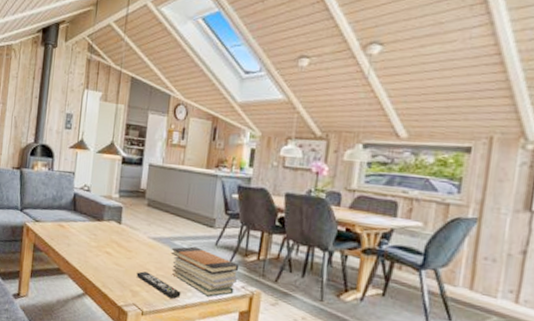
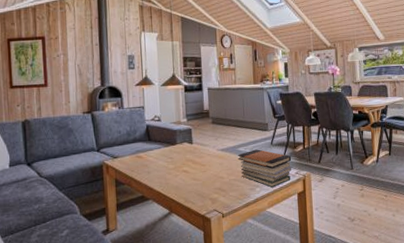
remote control: present [136,271,181,299] -> none [212,179,252,197]

